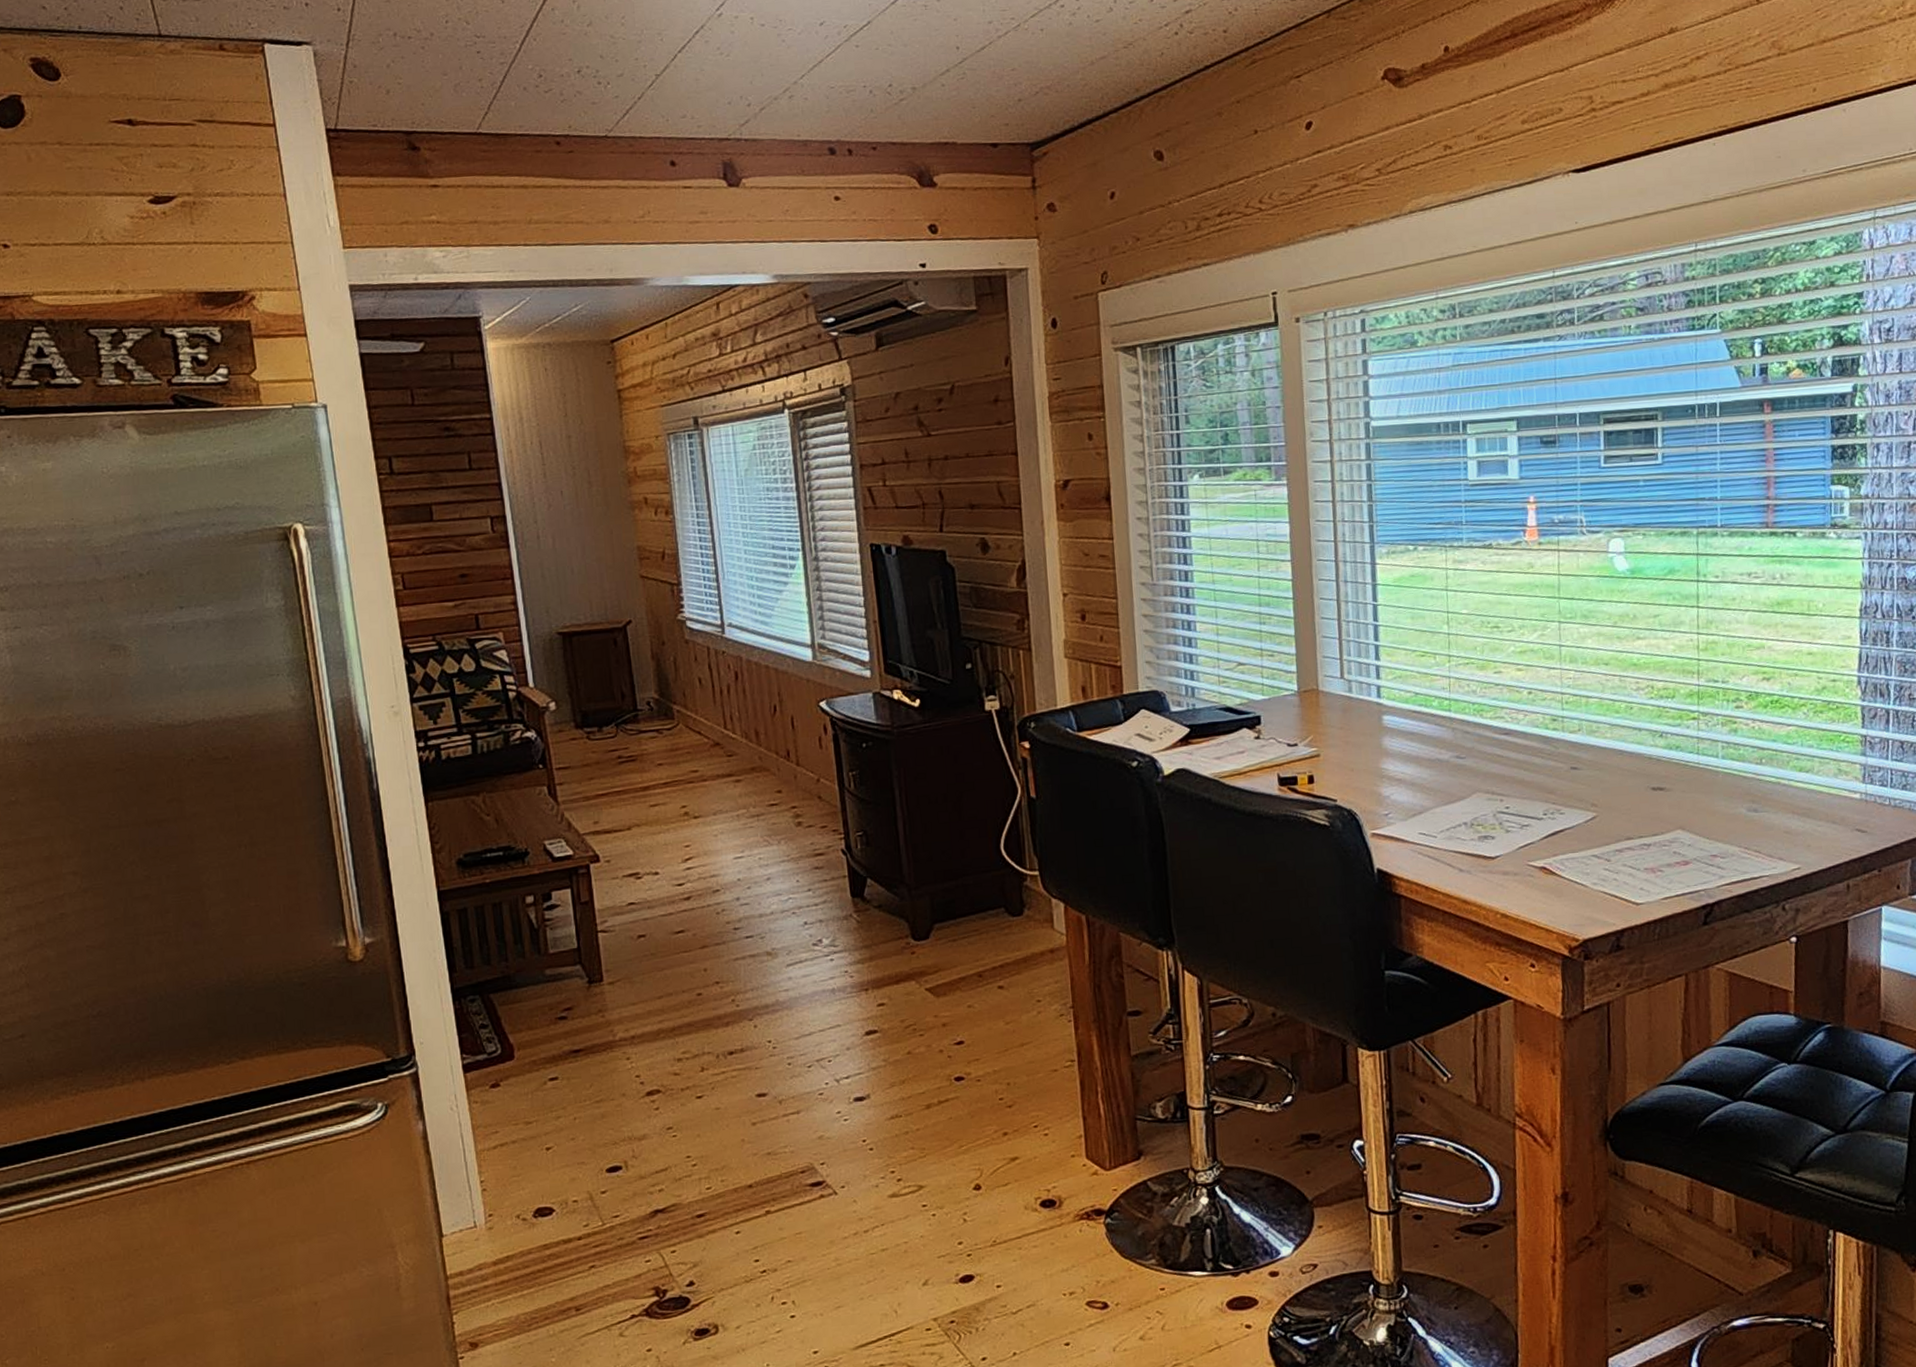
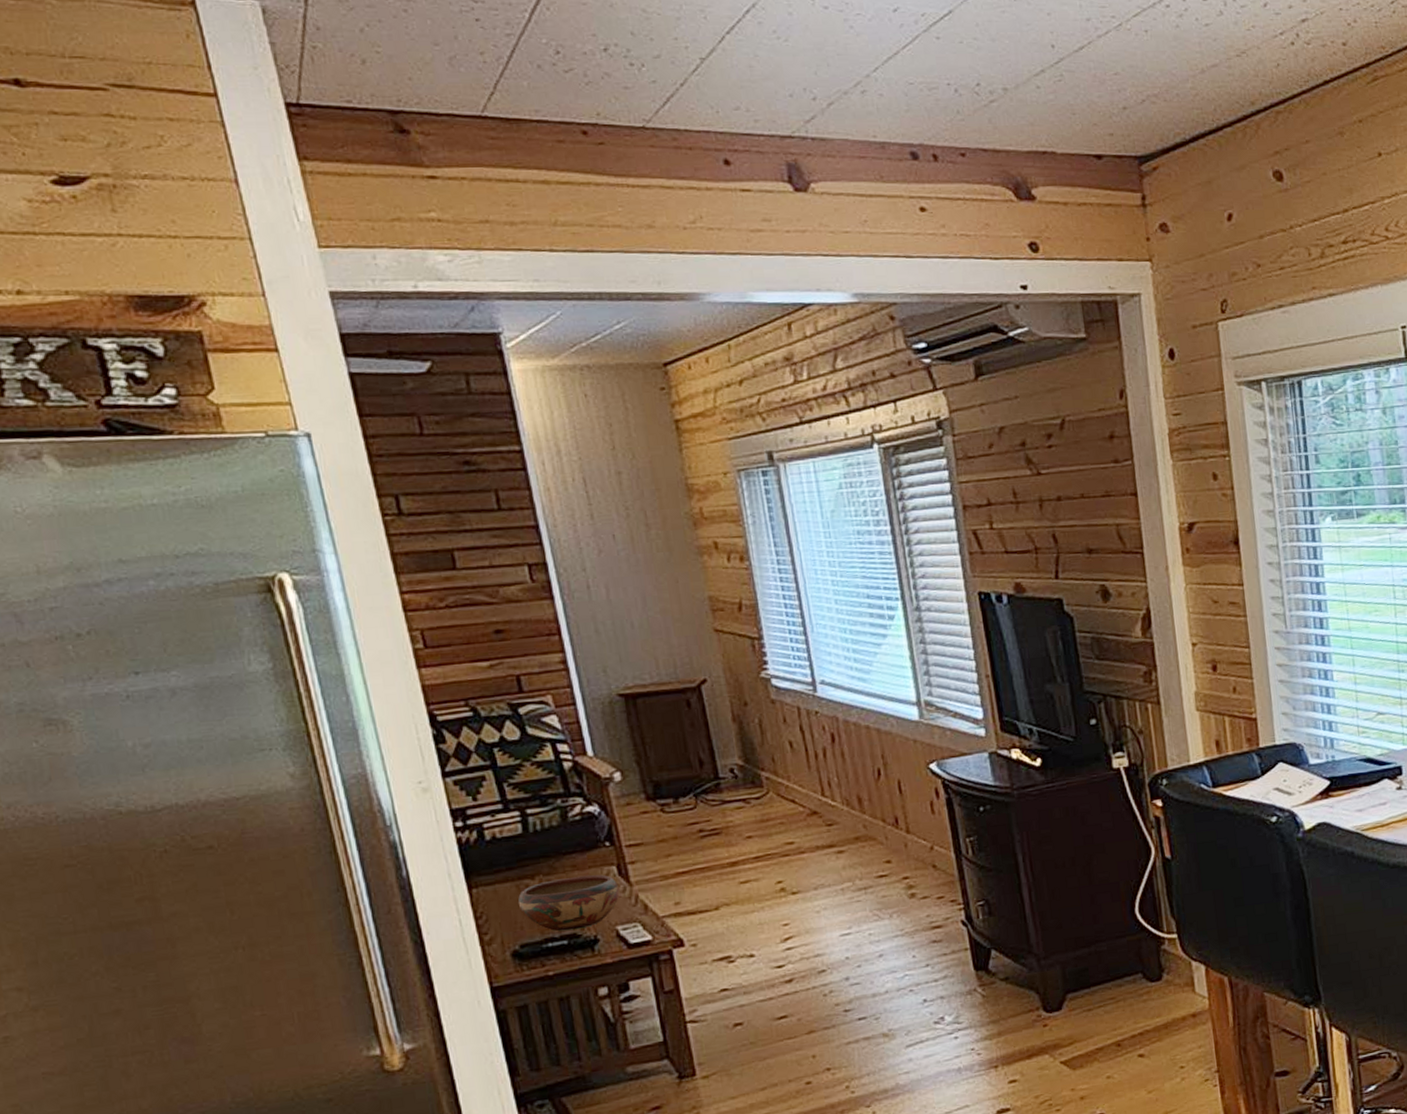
decorative bowl: none [465,793,548,843] -> present [518,874,620,931]

